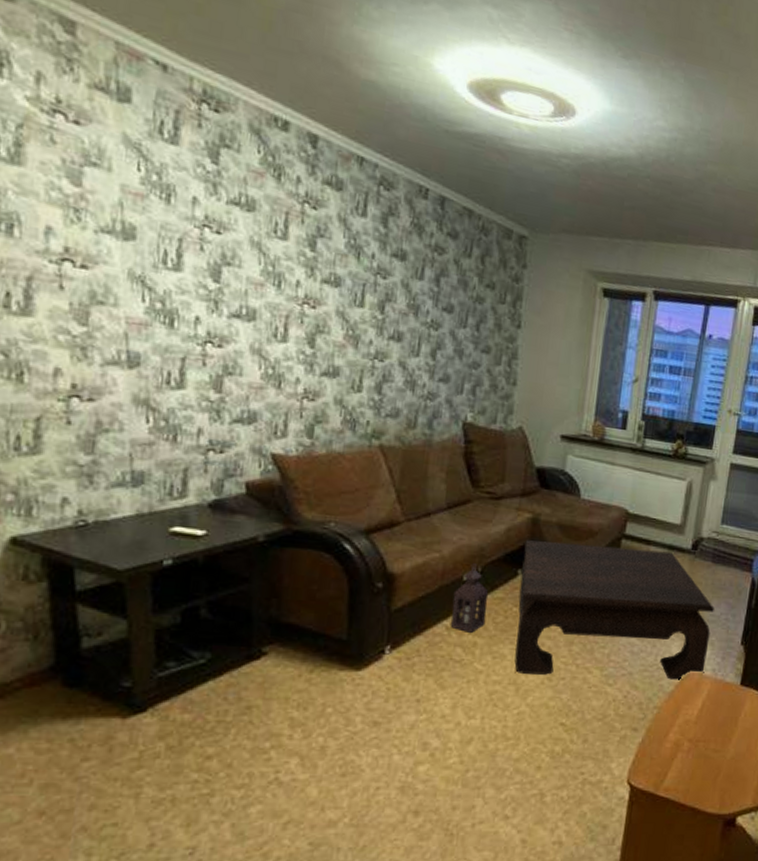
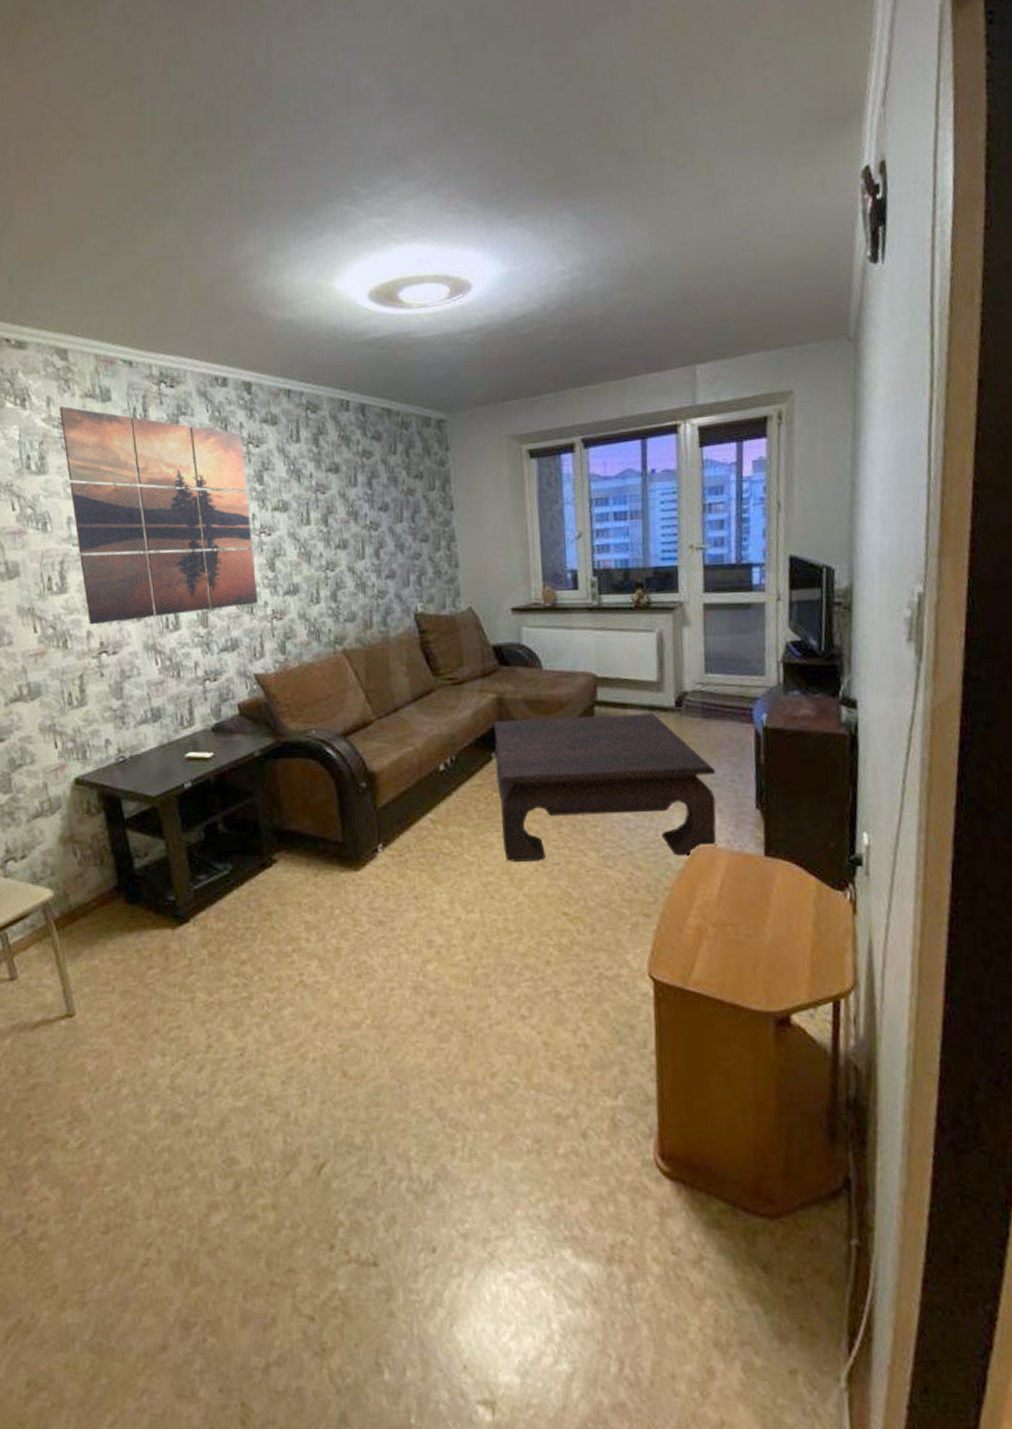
wall art: none [53,89,297,379] -> present [60,406,259,625]
lantern: present [451,563,489,633] -> none [432,752,468,824]

